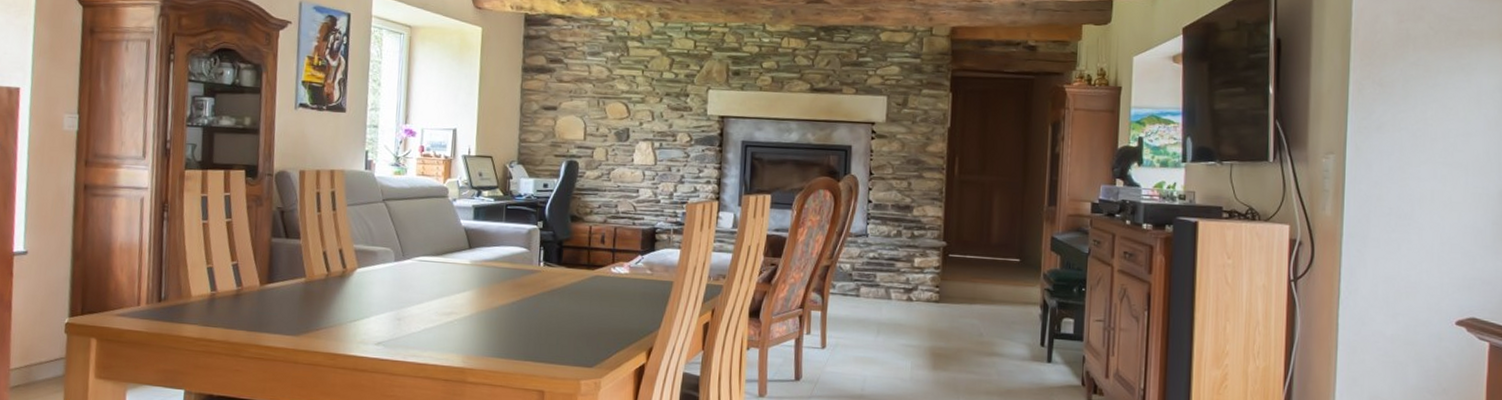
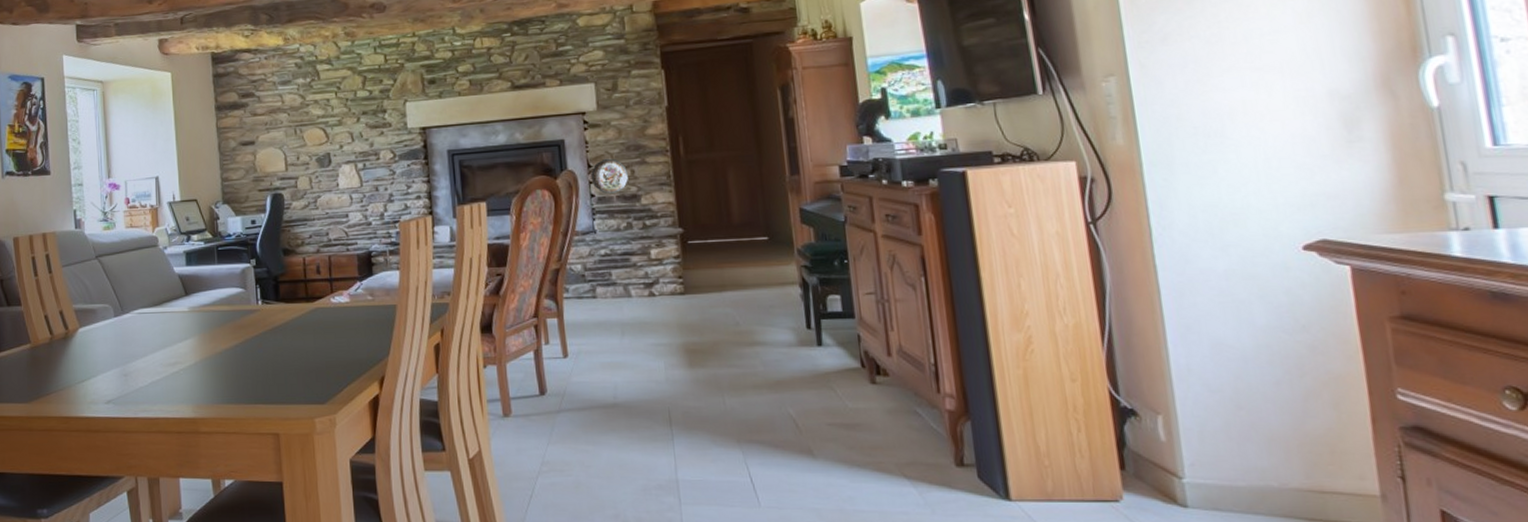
decorative plate: none [871,168,906,203] -> present [591,158,629,195]

